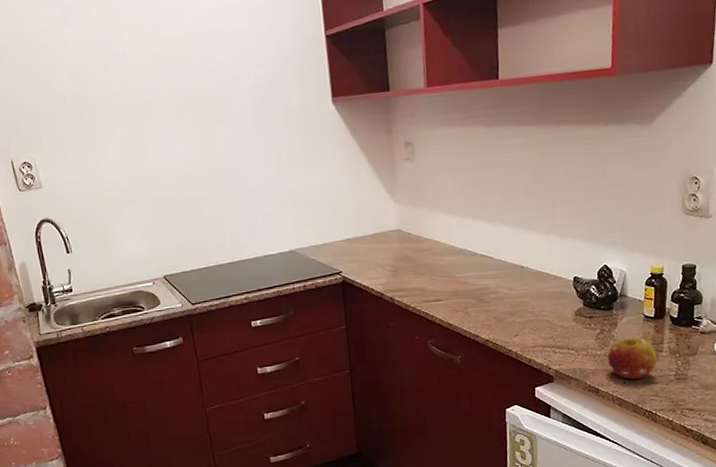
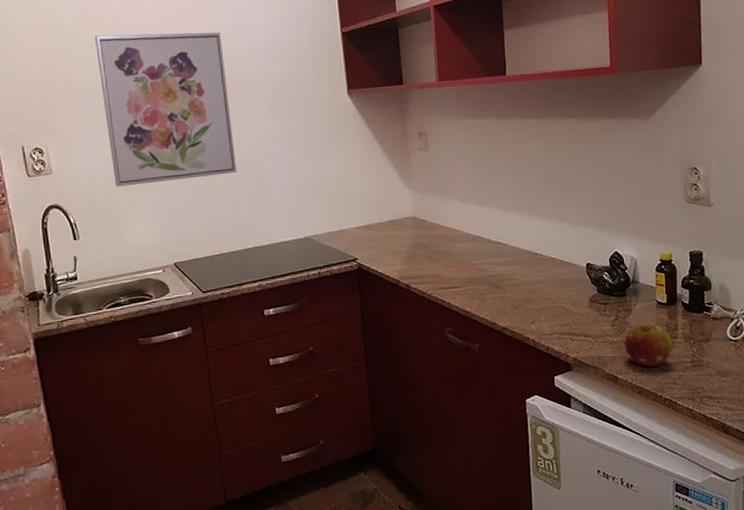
wall art: none [74,37,221,201] -> present [94,32,236,187]

